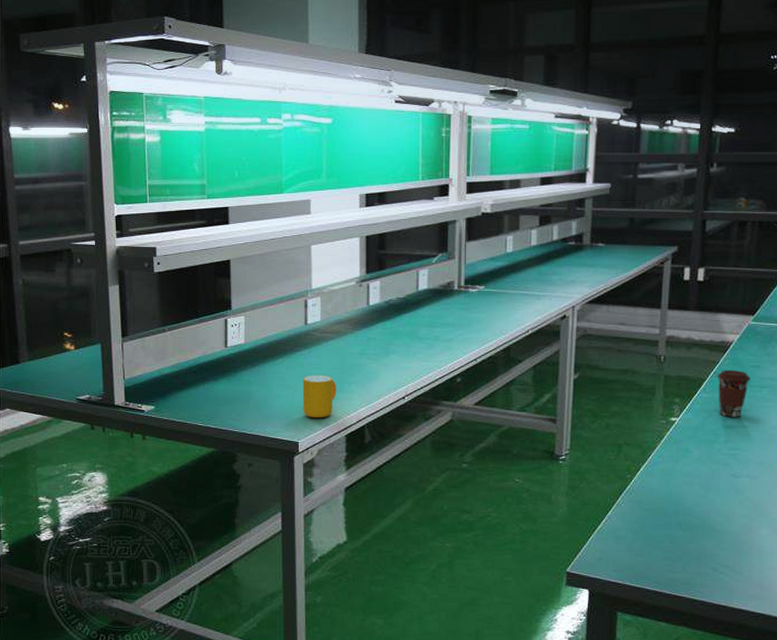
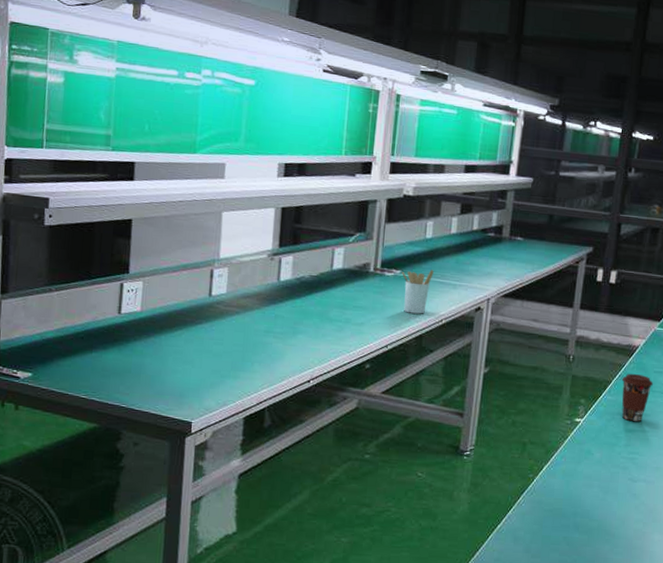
mug: present [302,374,337,419] -> none [199,350,239,398]
utensil holder: none [486,283,517,326] -> present [402,270,434,314]

